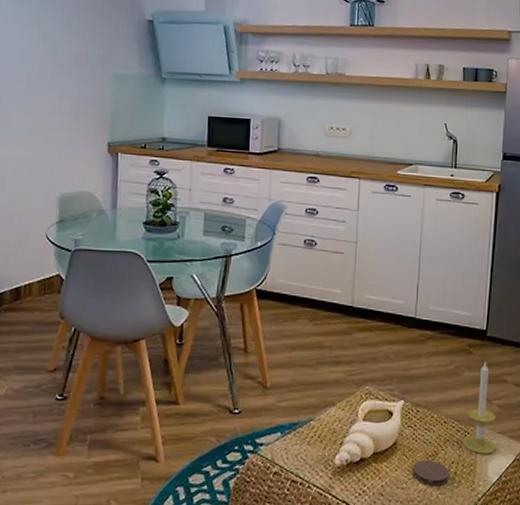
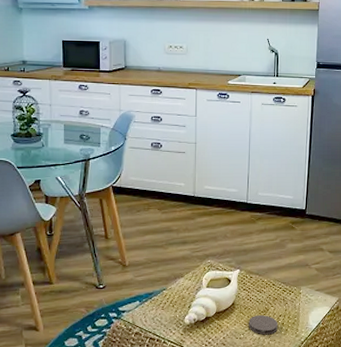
candle: present [463,361,497,454] -> none [288,234,316,308]

